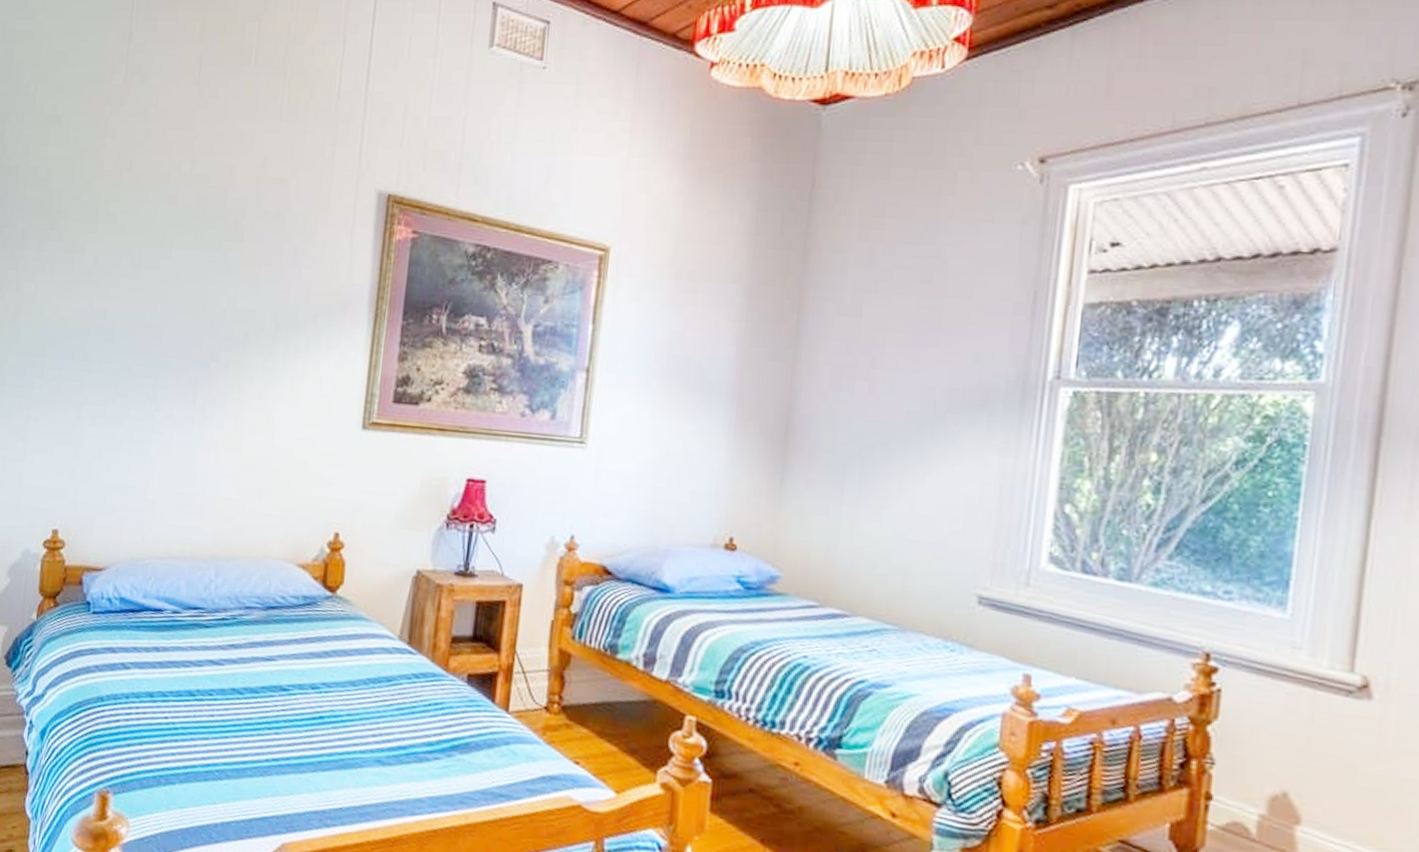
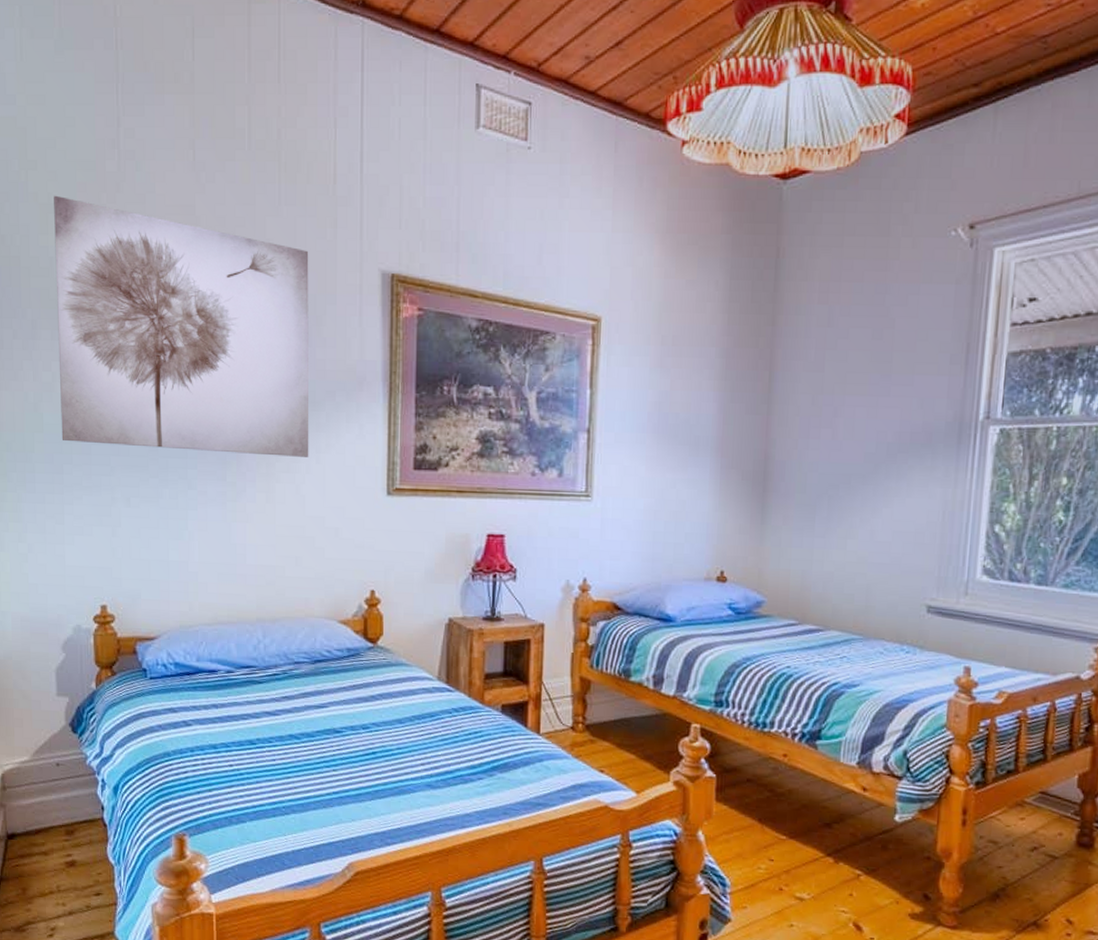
wall art: none [35,107,305,384] -> present [54,195,309,457]

